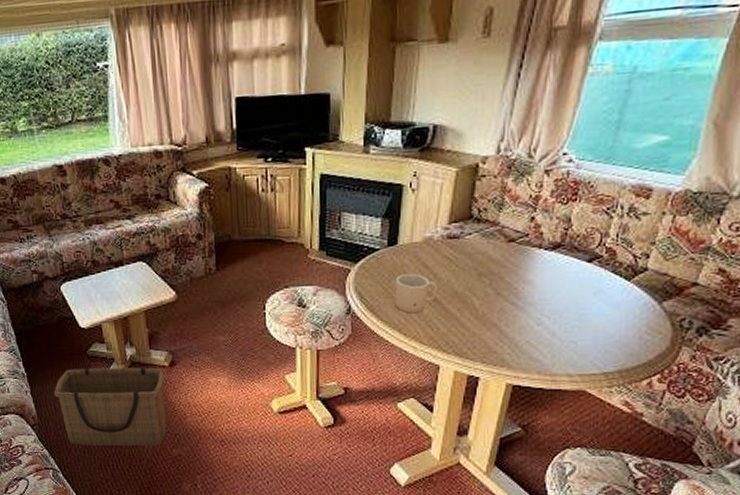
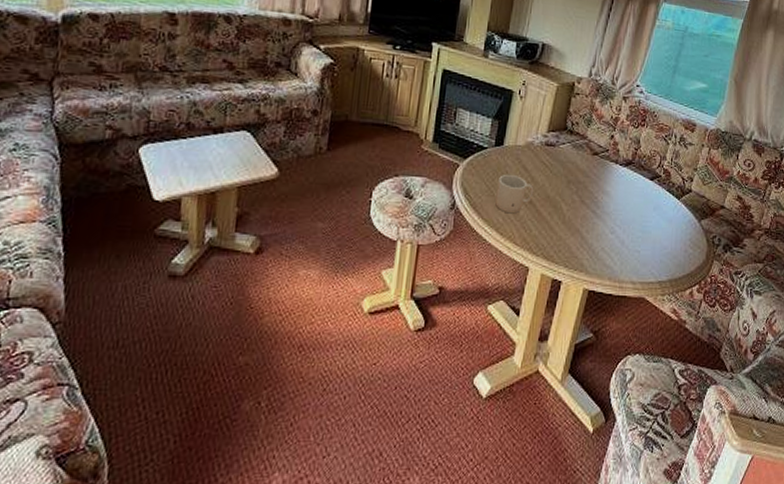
basket: present [54,367,167,446] -> none [97,250,247,352]

